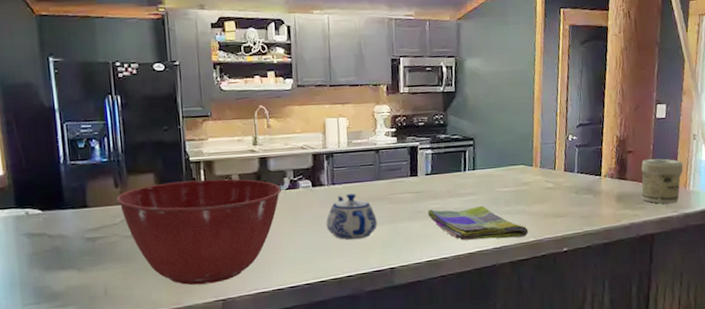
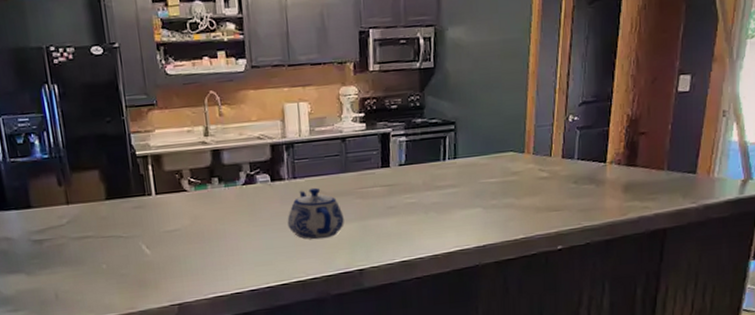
mixing bowl: present [117,179,281,285] -> none [61,174,237,289]
dish towel: present [427,205,528,240] -> none [401,199,517,239]
jar: present [641,158,683,204] -> none [654,140,708,194]

